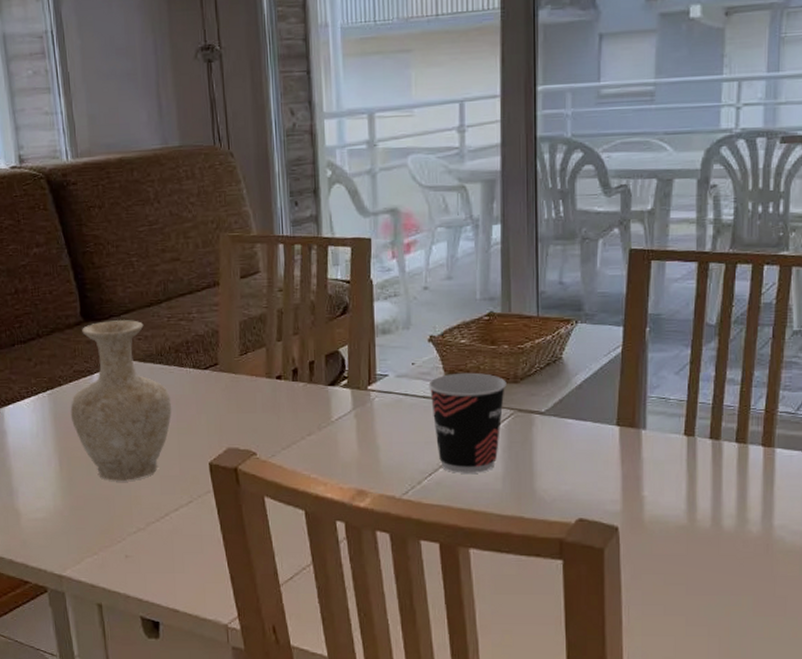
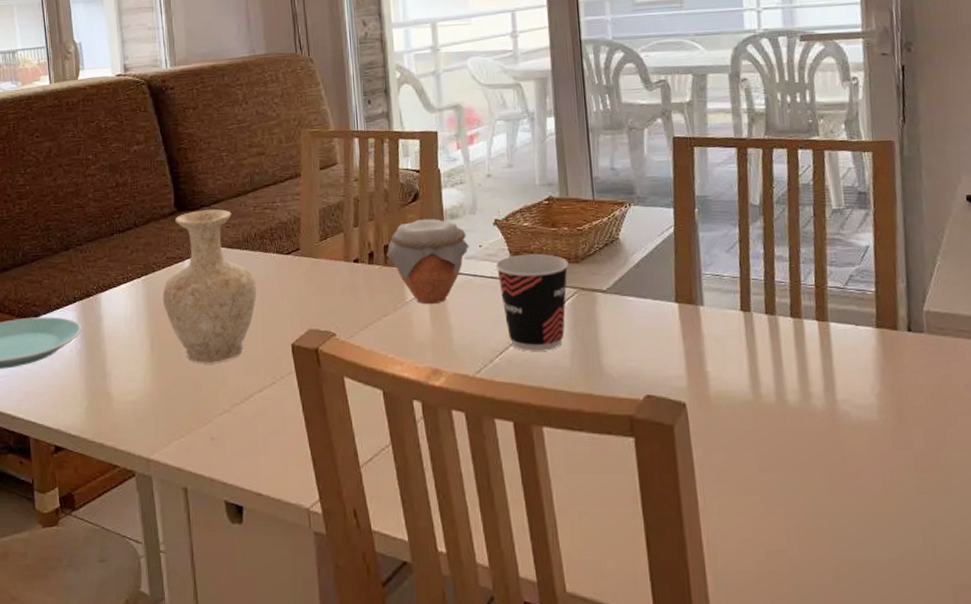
jar: none [311,334,401,424] -> present [385,219,469,305]

